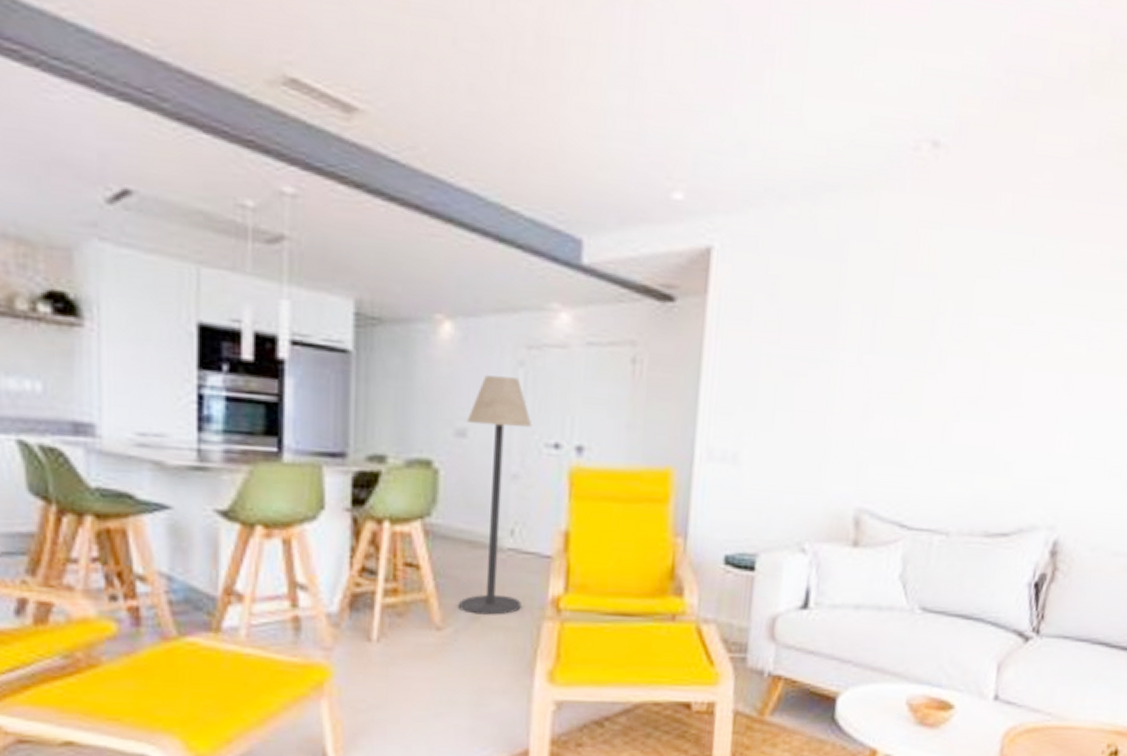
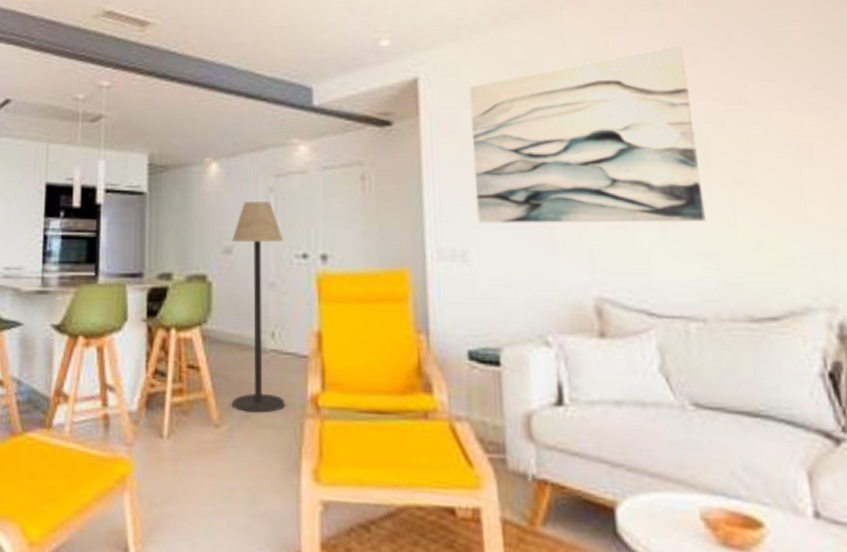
wall art: none [755,251,989,440] -> present [469,45,706,223]

